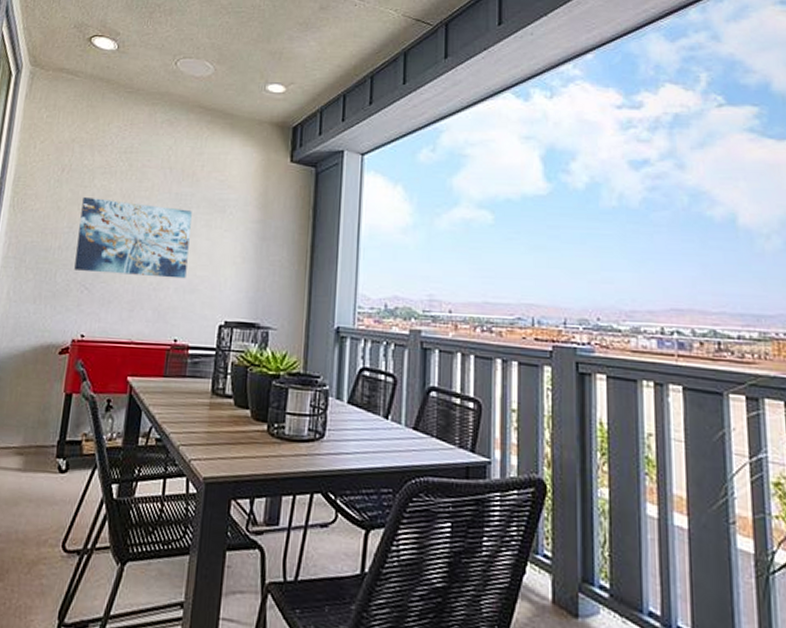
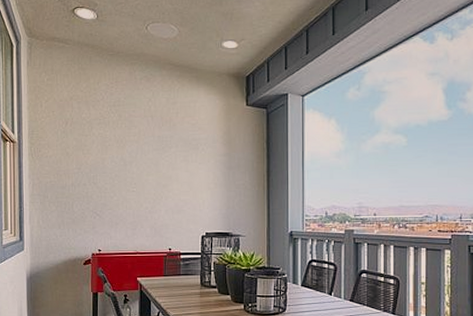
wall art: present [74,196,192,279] -> none [85,143,173,203]

